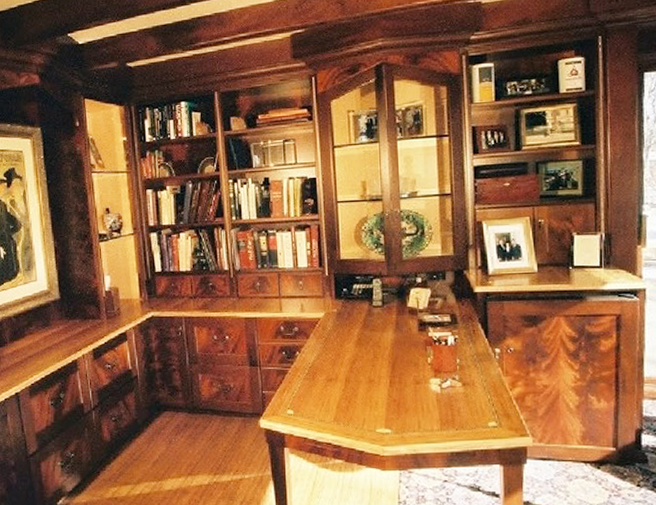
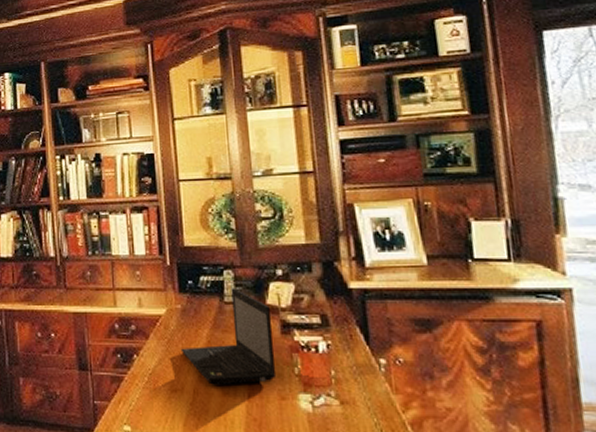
laptop: none [335,294,413,374] -> present [180,288,277,385]

